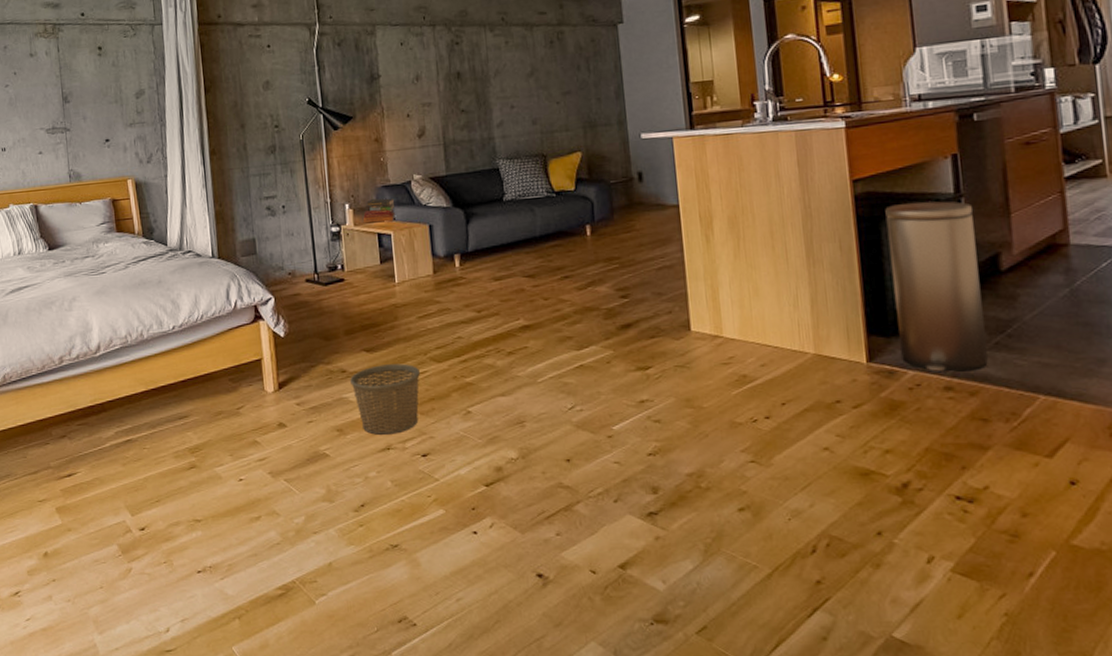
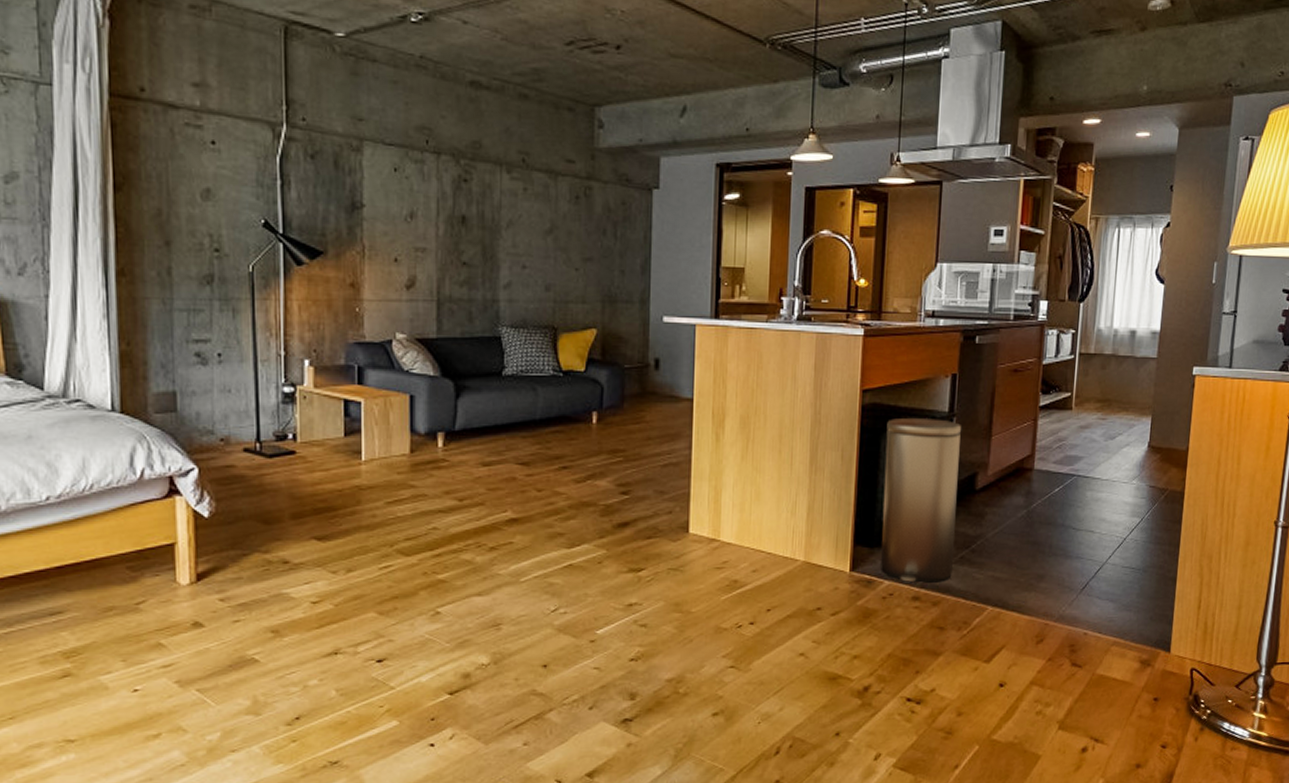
basket: present [350,363,421,435] -> none [294,555,384,637]
books: present [363,198,395,223] -> none [327,357,368,387]

